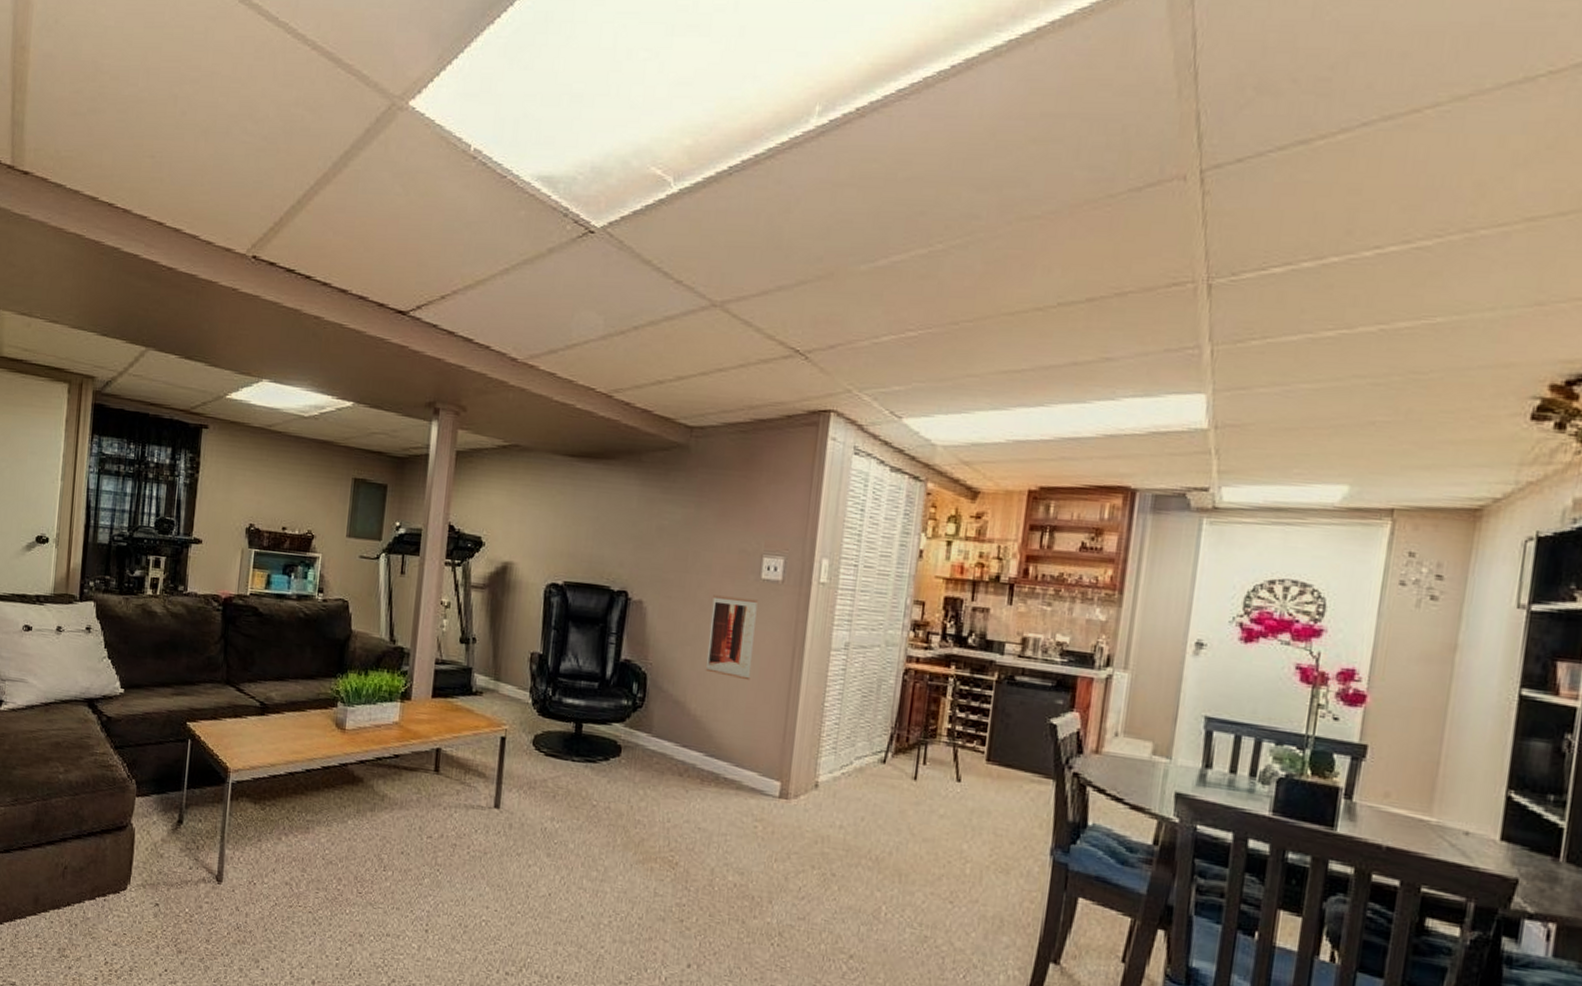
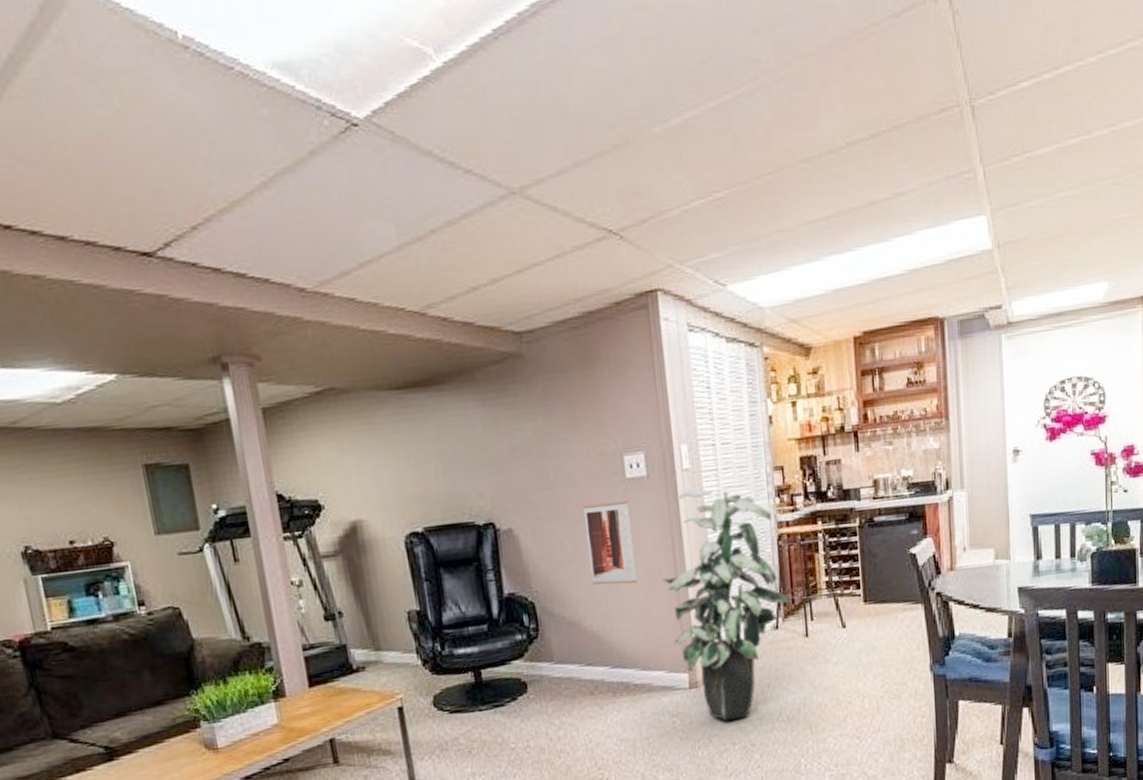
indoor plant: none [772,603,905,845] -> present [662,489,791,721]

